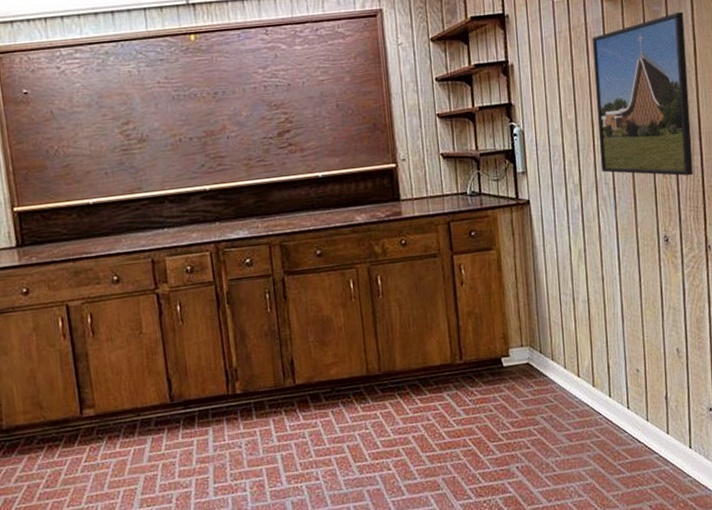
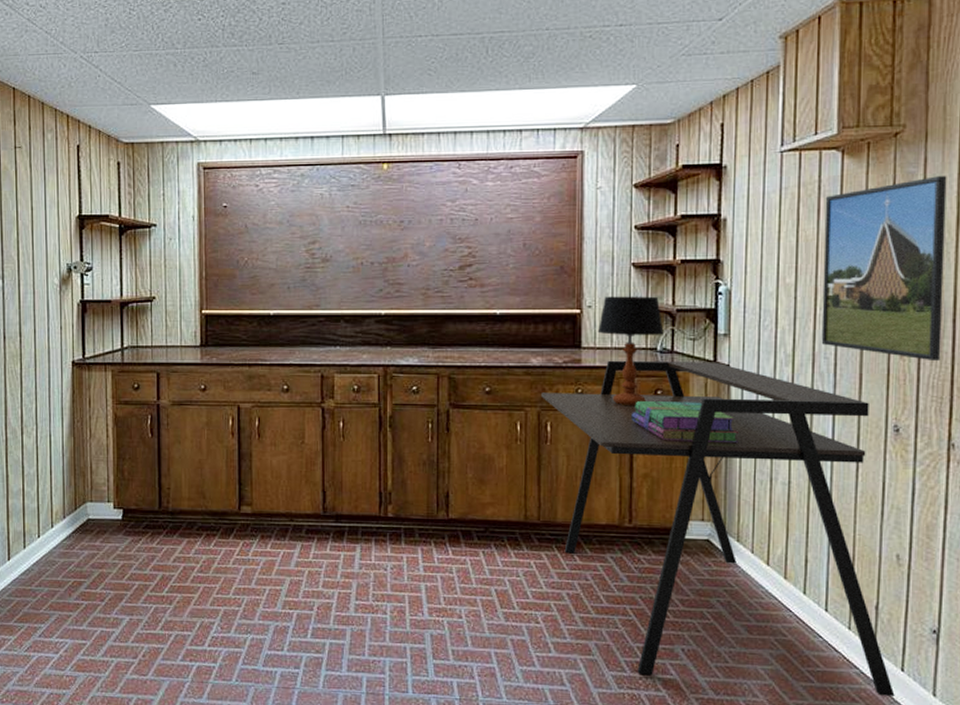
desk: none [369,198,687,498] -> present [541,360,895,697]
table lamp: none [413,143,471,250] -> present [598,296,664,406]
stack of books: none [451,237,545,278] -> present [632,401,739,442]

